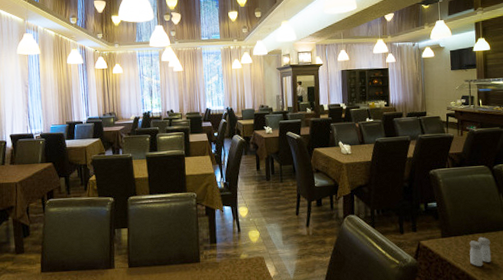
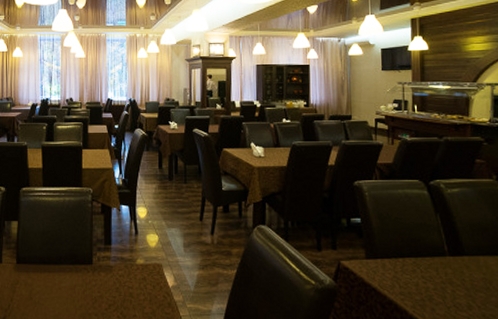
salt and pepper shaker: present [469,237,492,266] -> none [399,261,425,296]

